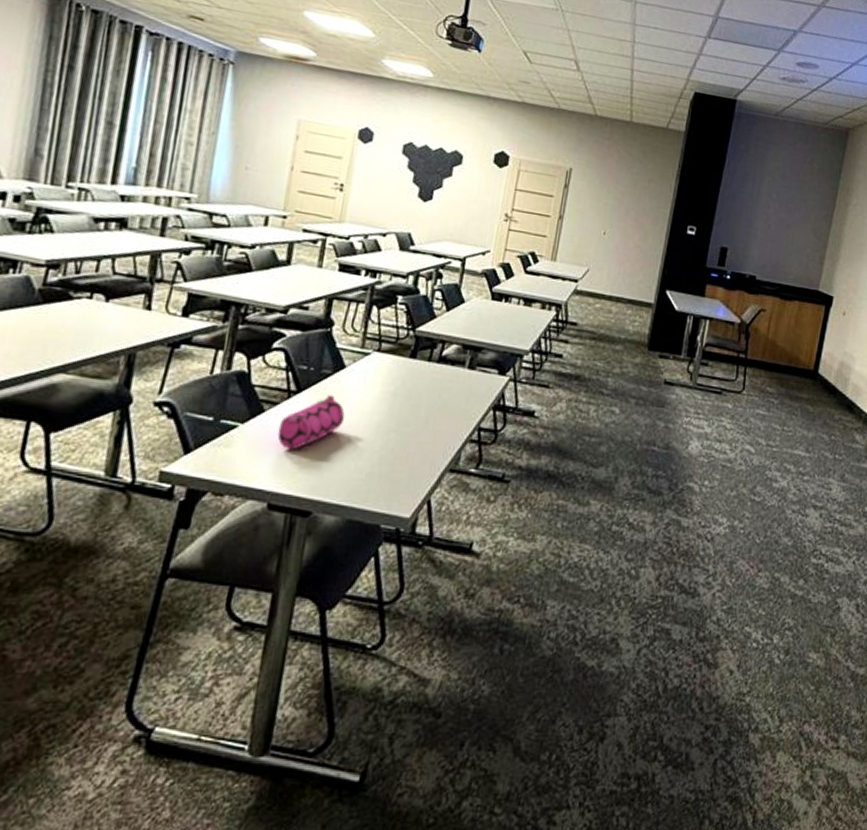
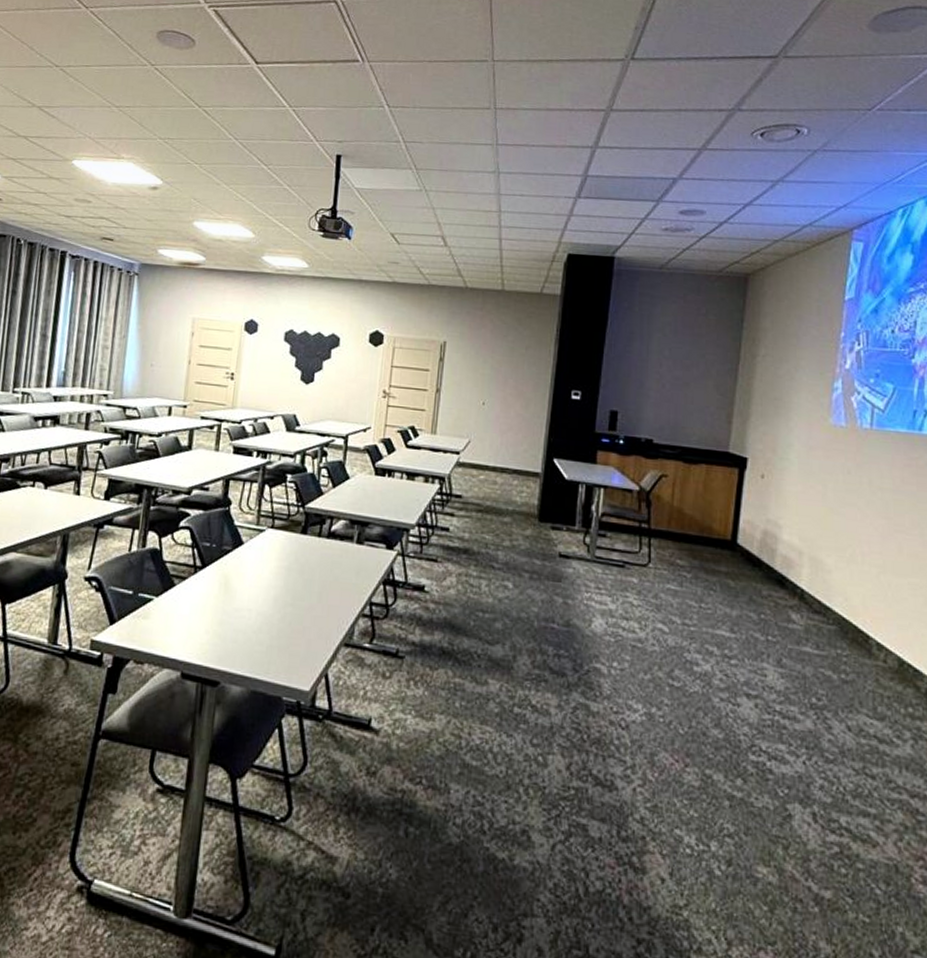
pencil case: present [277,394,345,450] -> none [187,570,245,622]

